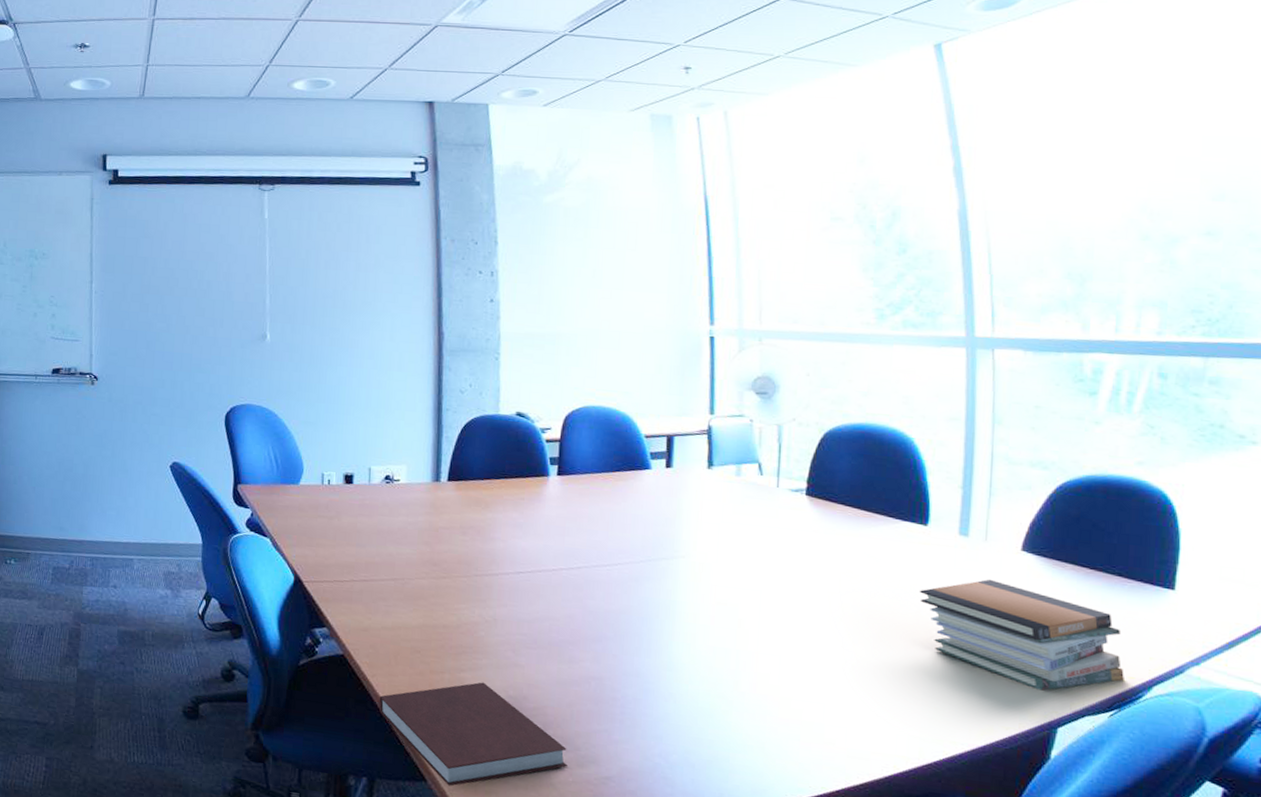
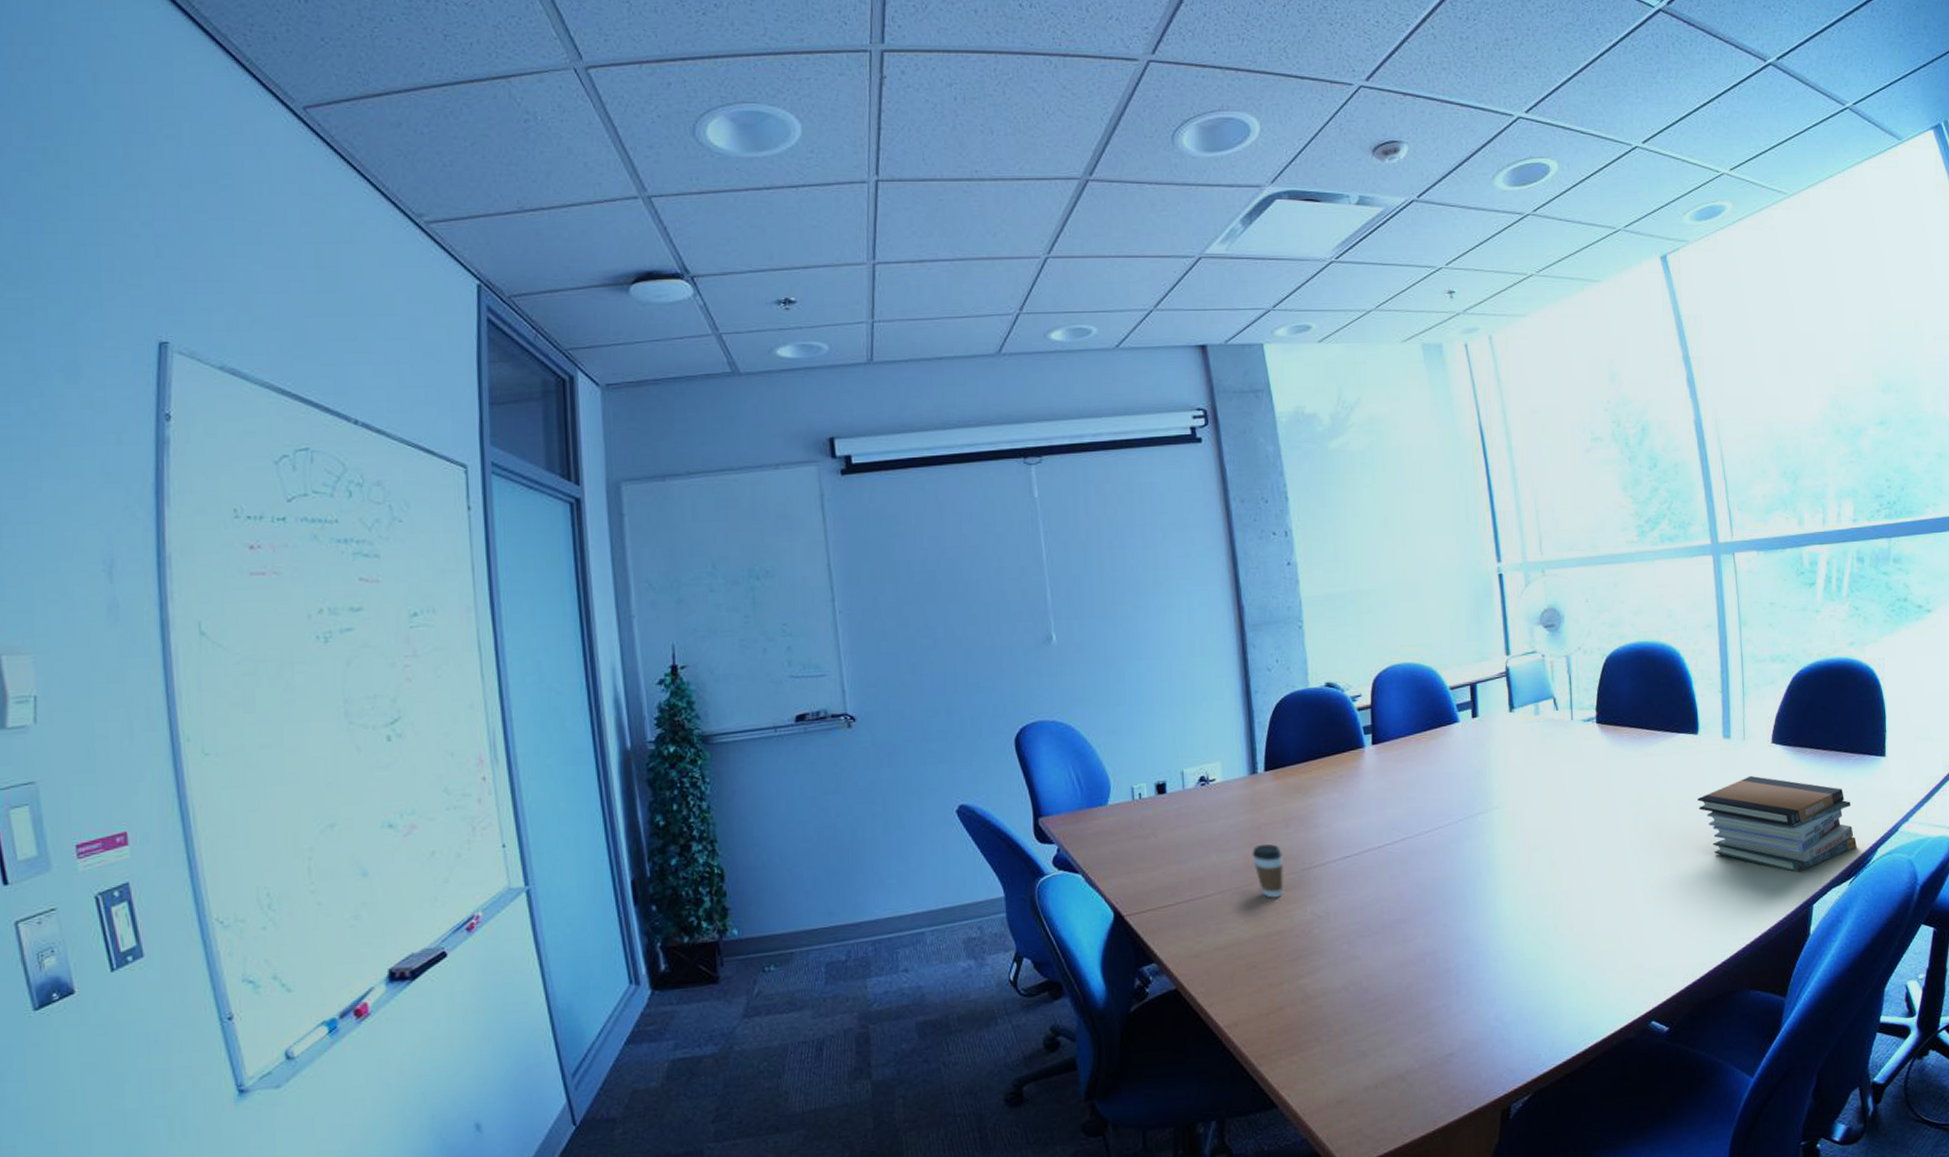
notebook: present [378,682,567,786] -> none [1219,984,1412,1106]
coffee cup: none [427,545,457,596] -> present [1252,843,1284,898]

